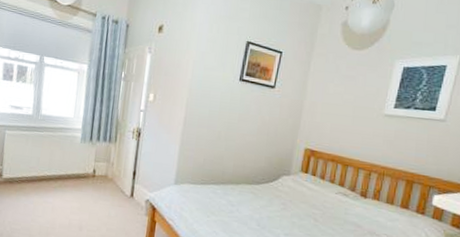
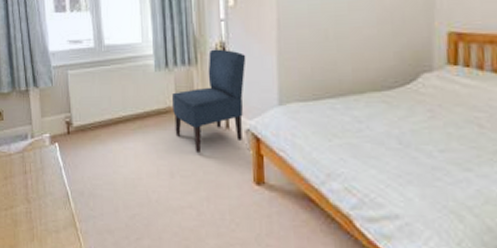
chair: none [89,132,156,214] -> present [172,49,246,154]

